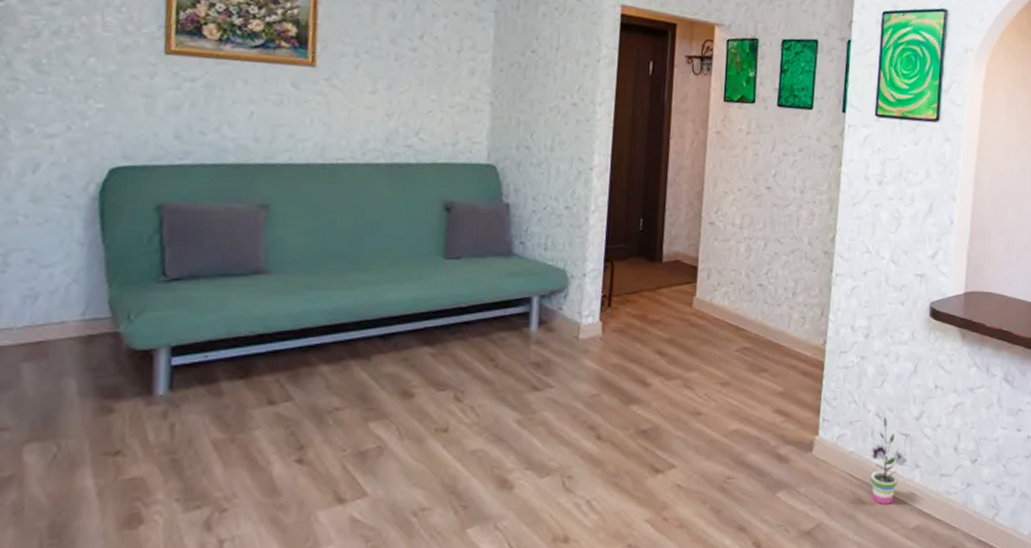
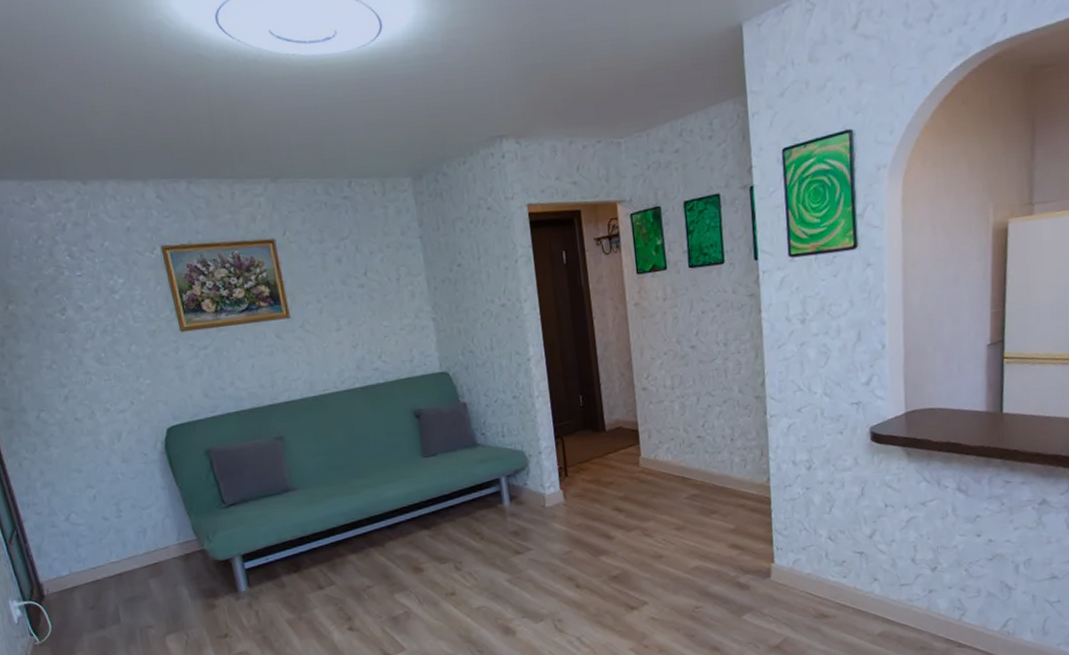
potted plant: present [867,417,912,504] -> none [824,539,870,616]

